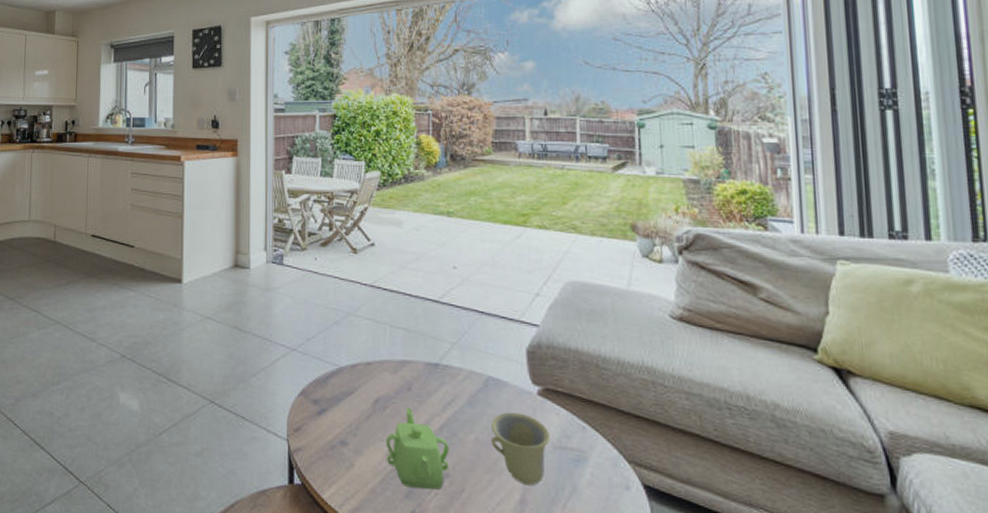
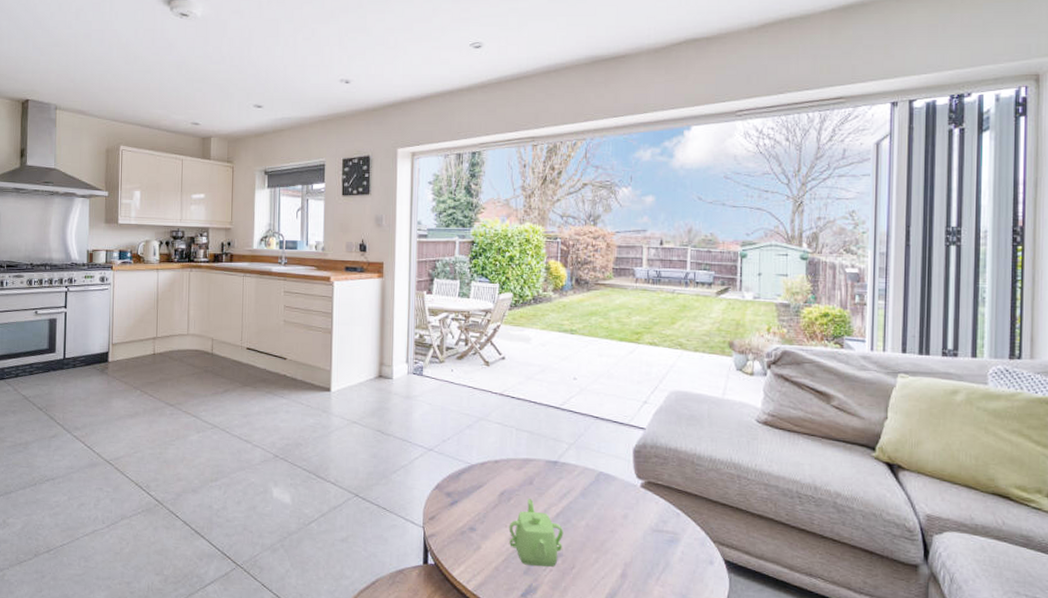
cup: present [490,412,551,486] -> none [598,502,650,563]

